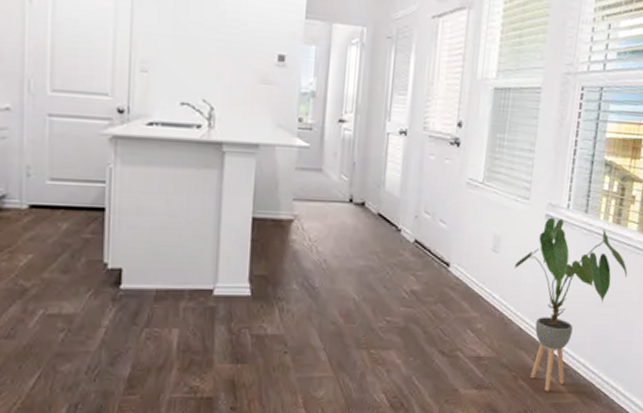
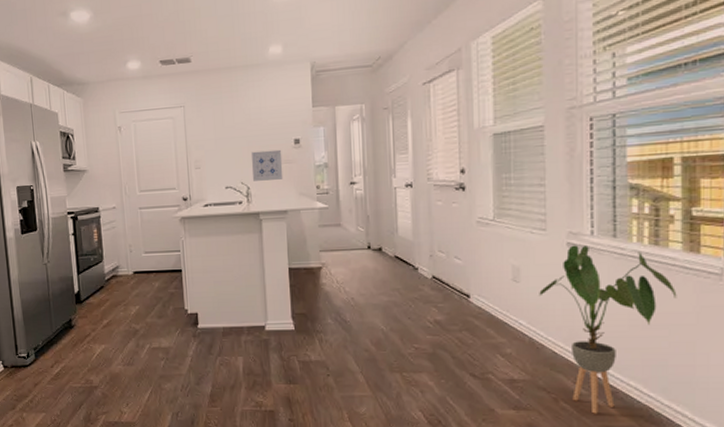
wall art: none [218,61,261,104] -> present [251,149,284,181]

